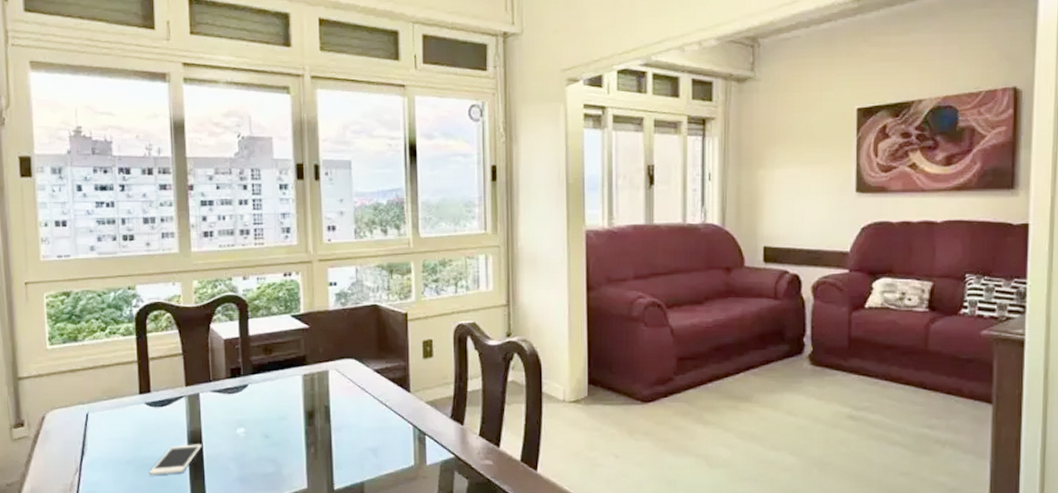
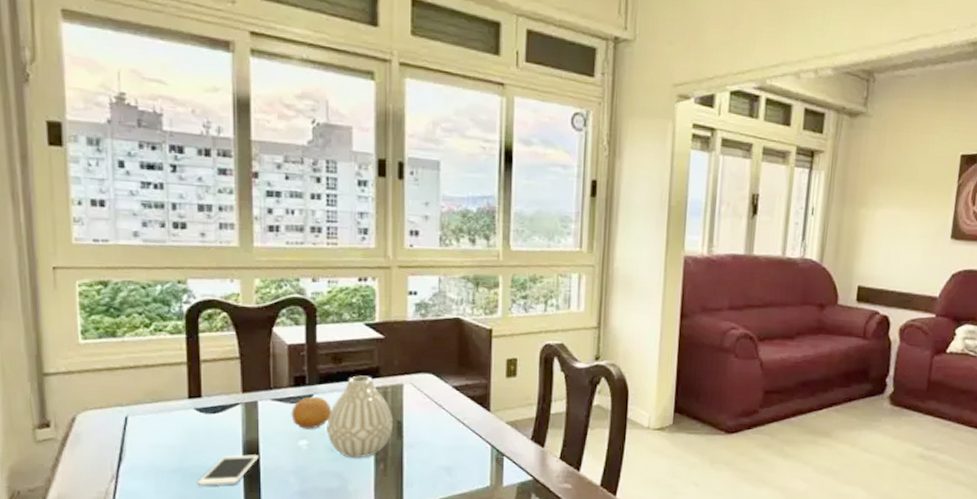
fruit: none [229,386,264,418] -> present [291,396,331,429]
vase: none [261,364,322,444] -> present [326,375,394,459]

